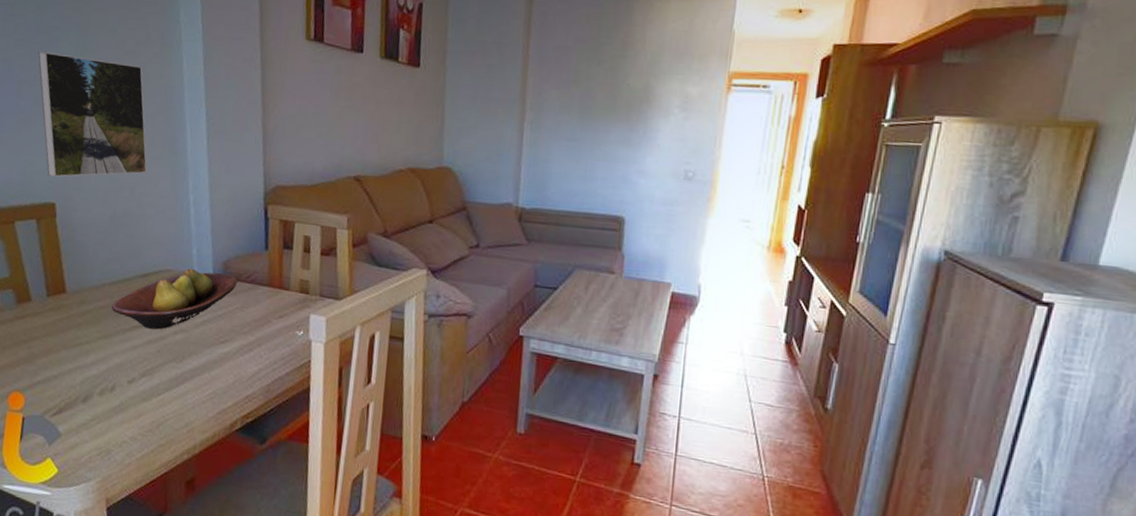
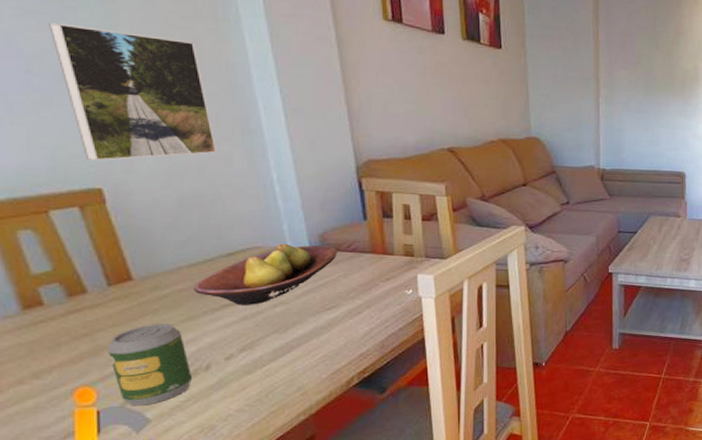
soda can: none [38,338,100,419] -> present [107,324,193,406]

